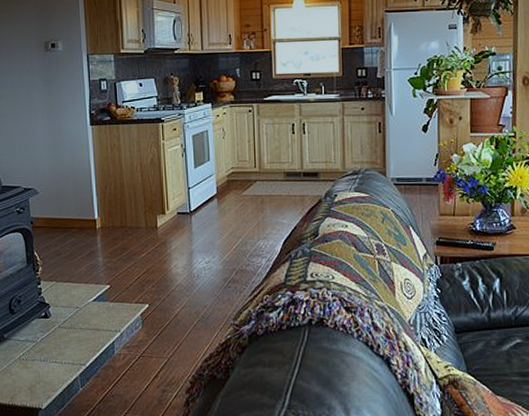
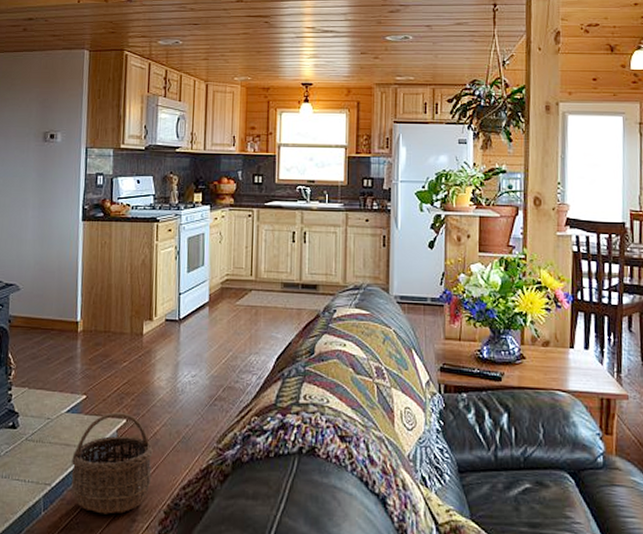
wicker basket: none [102,299,176,387] -> present [71,412,153,514]

